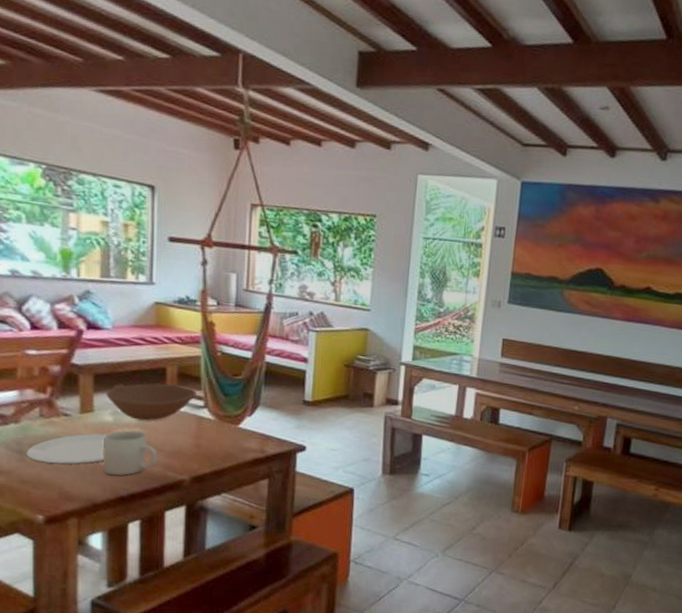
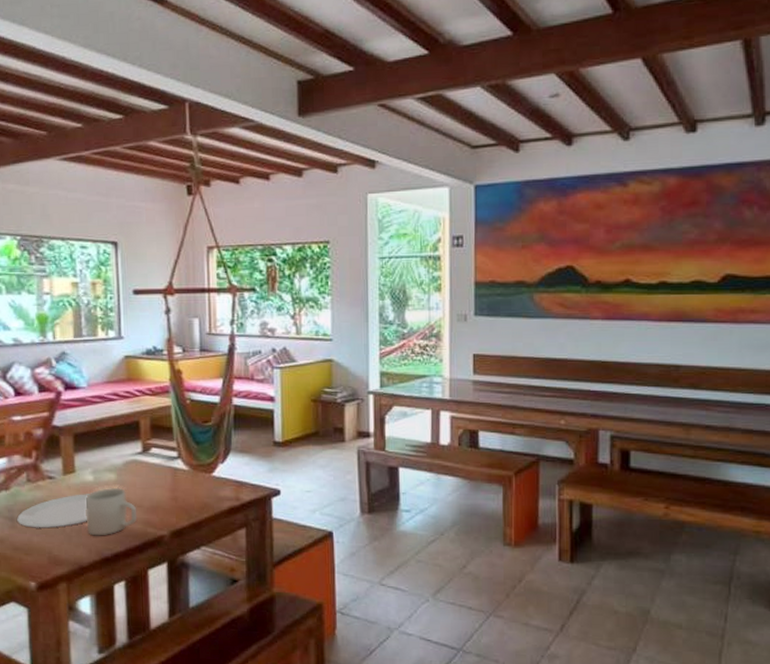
bowl: present [106,383,196,421] -> none [85,437,170,477]

